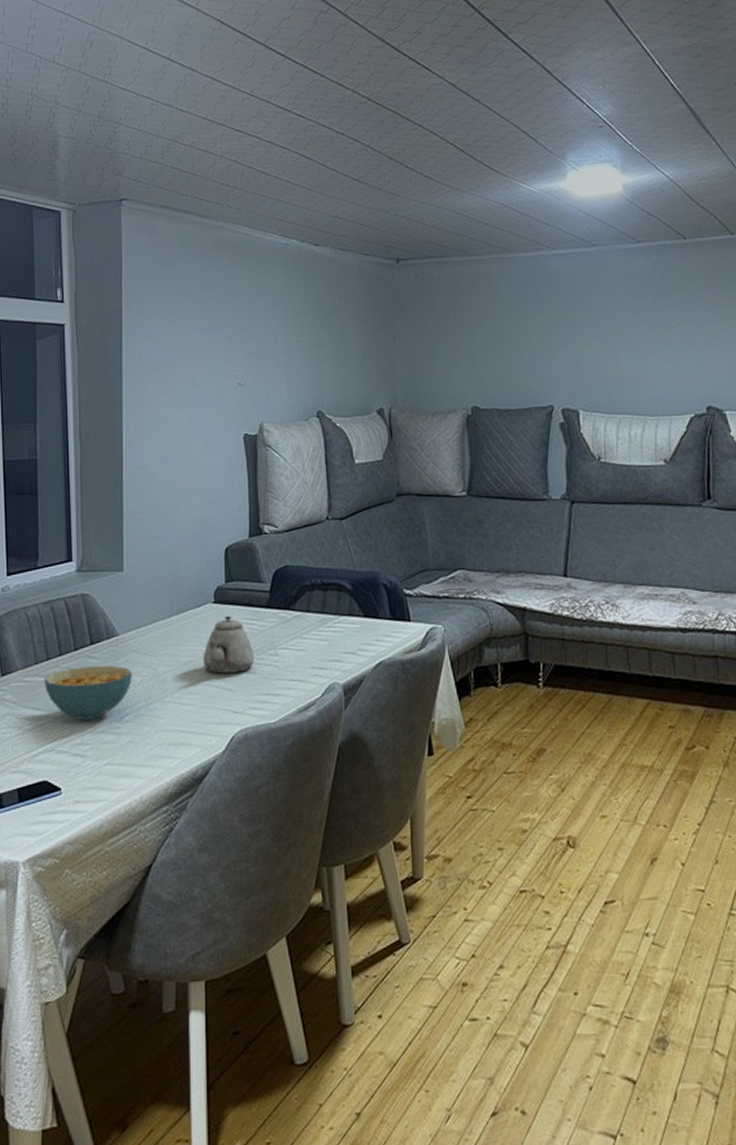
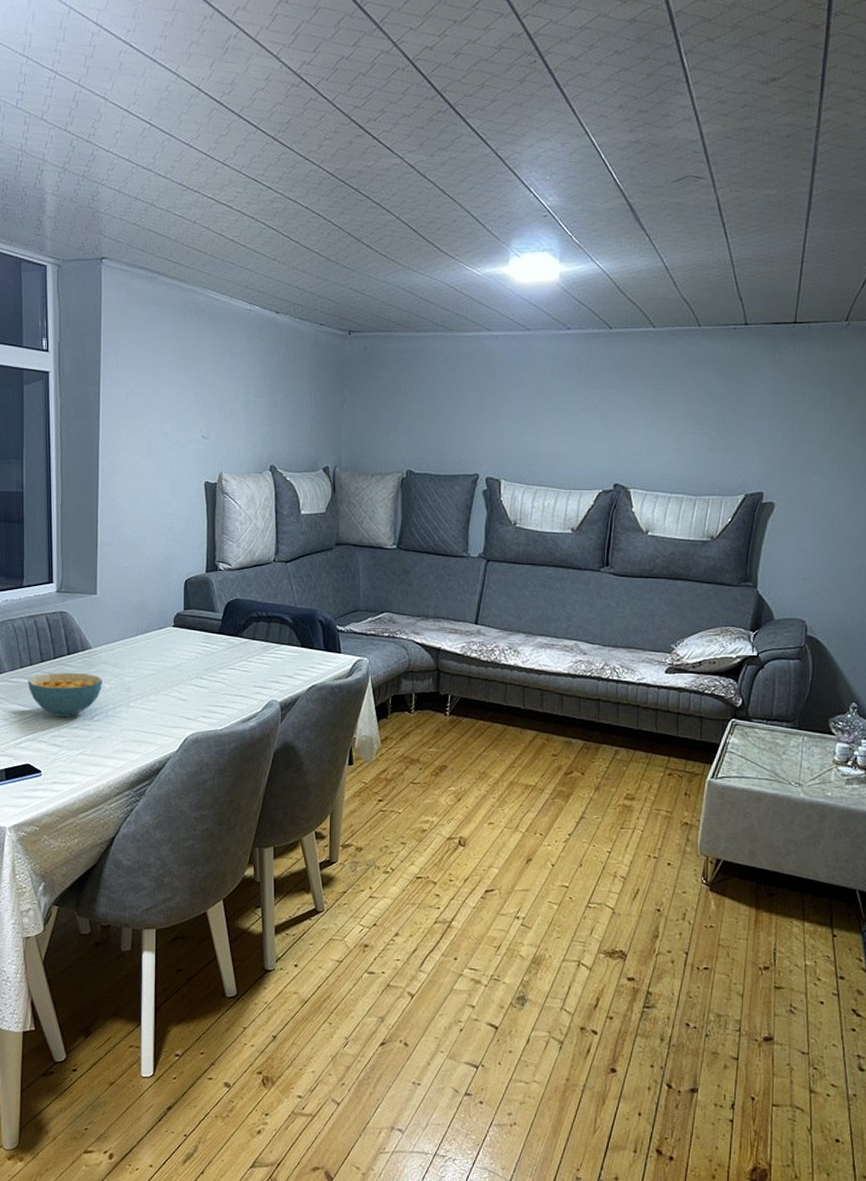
teapot: present [203,616,254,674] -> none [162,638,206,687]

